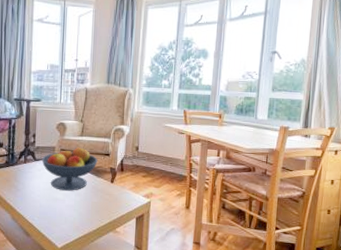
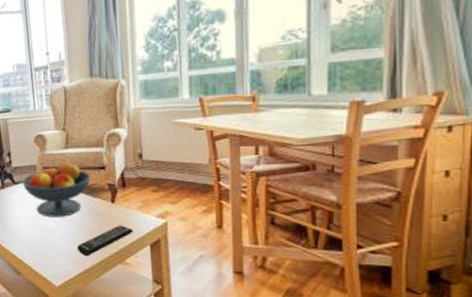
remote control: none [79,200,125,224] -> present [76,225,133,257]

